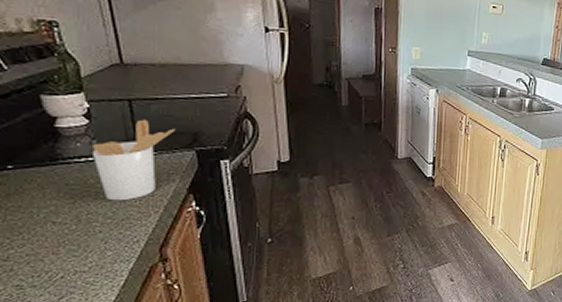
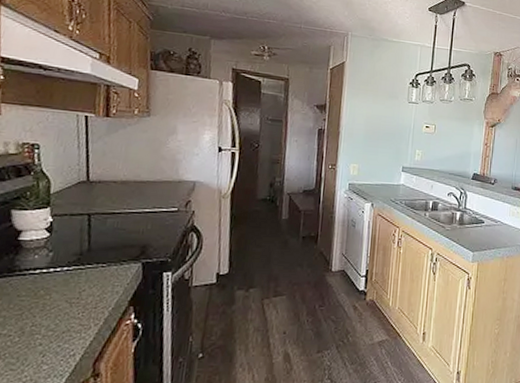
utensil holder: present [91,119,175,201] -> none [46,232,126,313]

